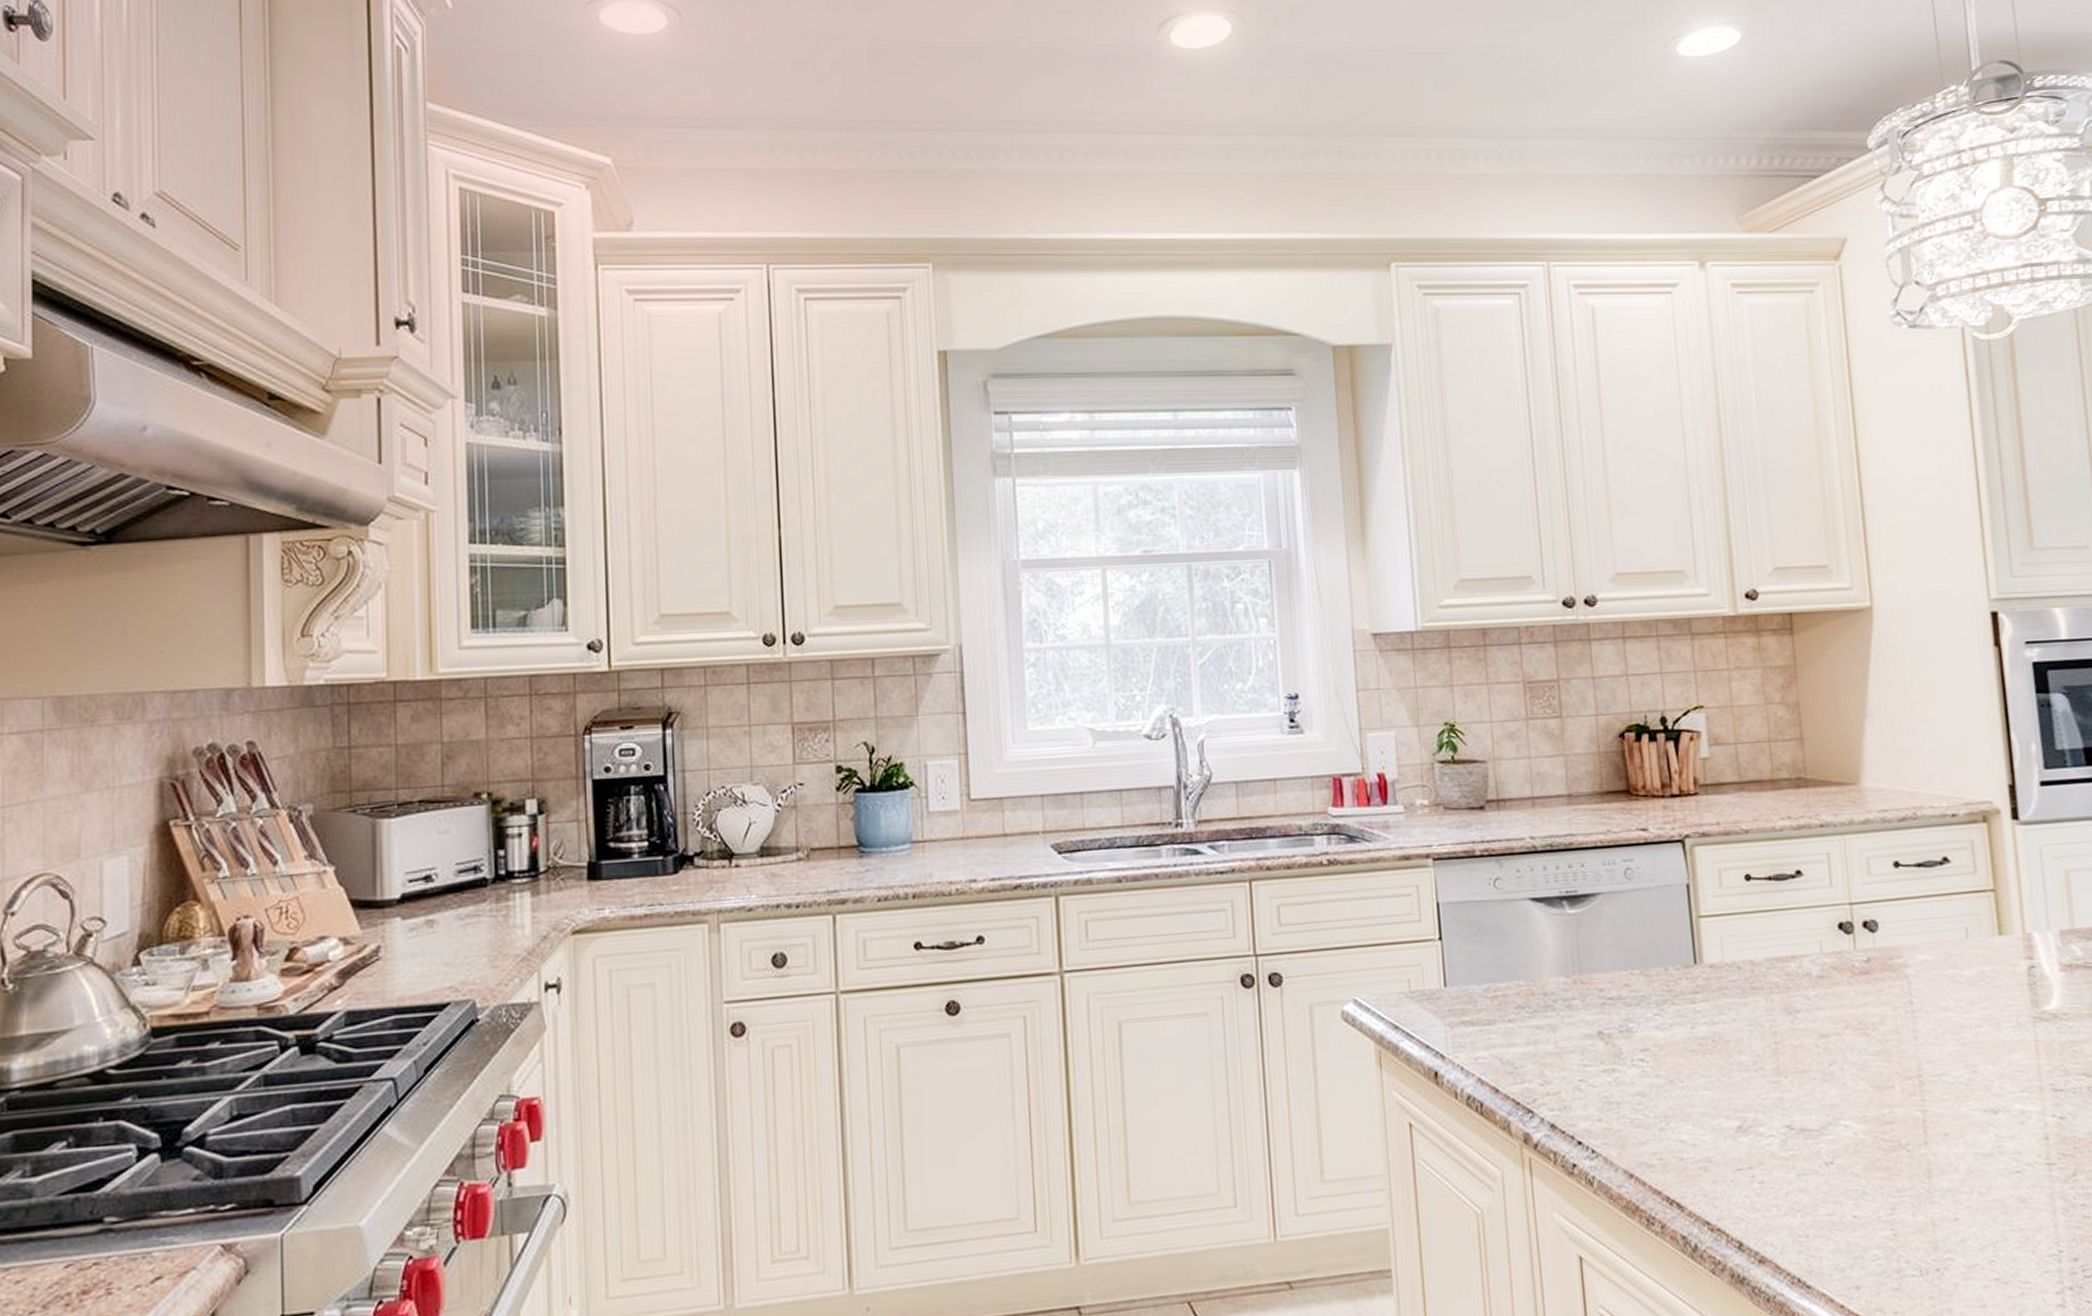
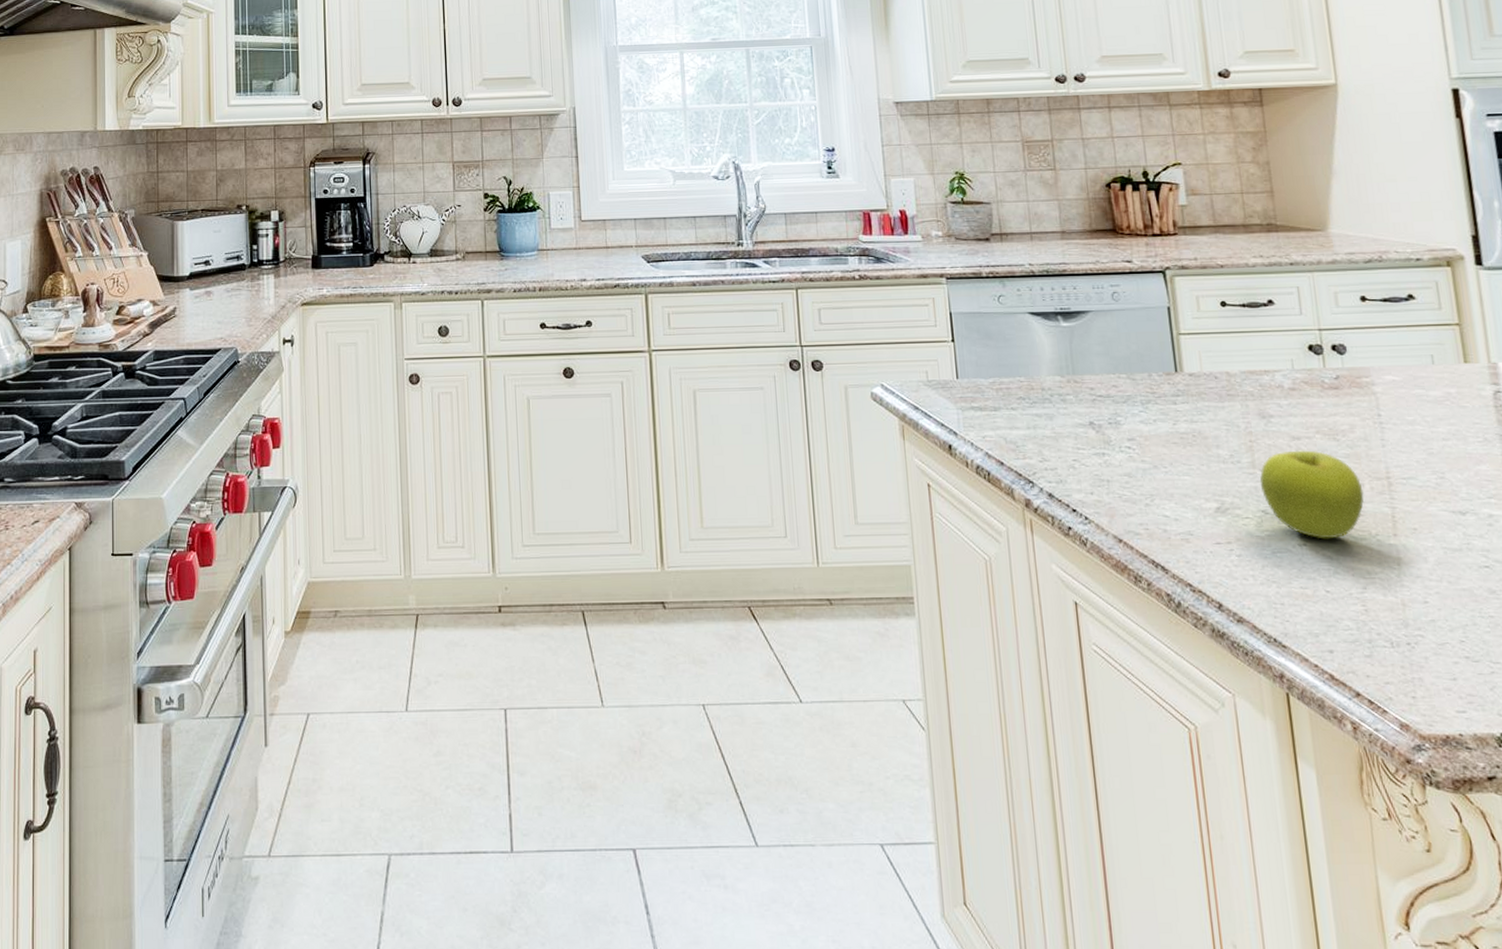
fruit: none [1784,1049,1895,1155] -> present [1259,450,1365,539]

